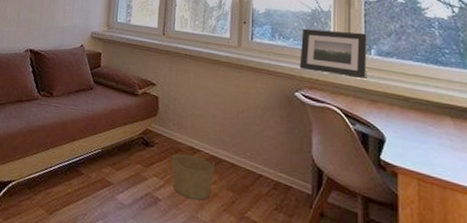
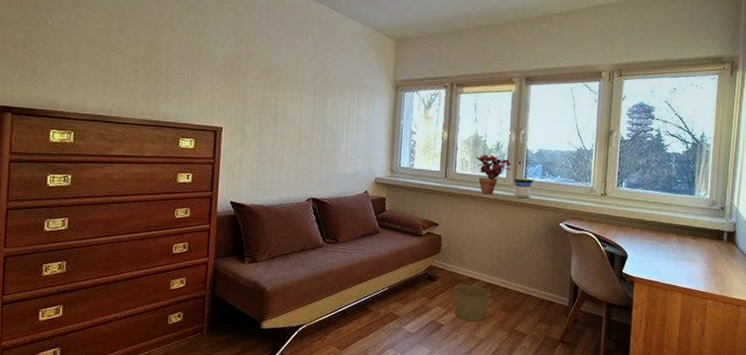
potted plant: none [196,12,235,57] -> present [476,154,511,196]
flowerpot: none [238,39,261,63] -> present [513,179,534,199]
picture frame: present [299,28,367,78] -> none [564,166,620,207]

